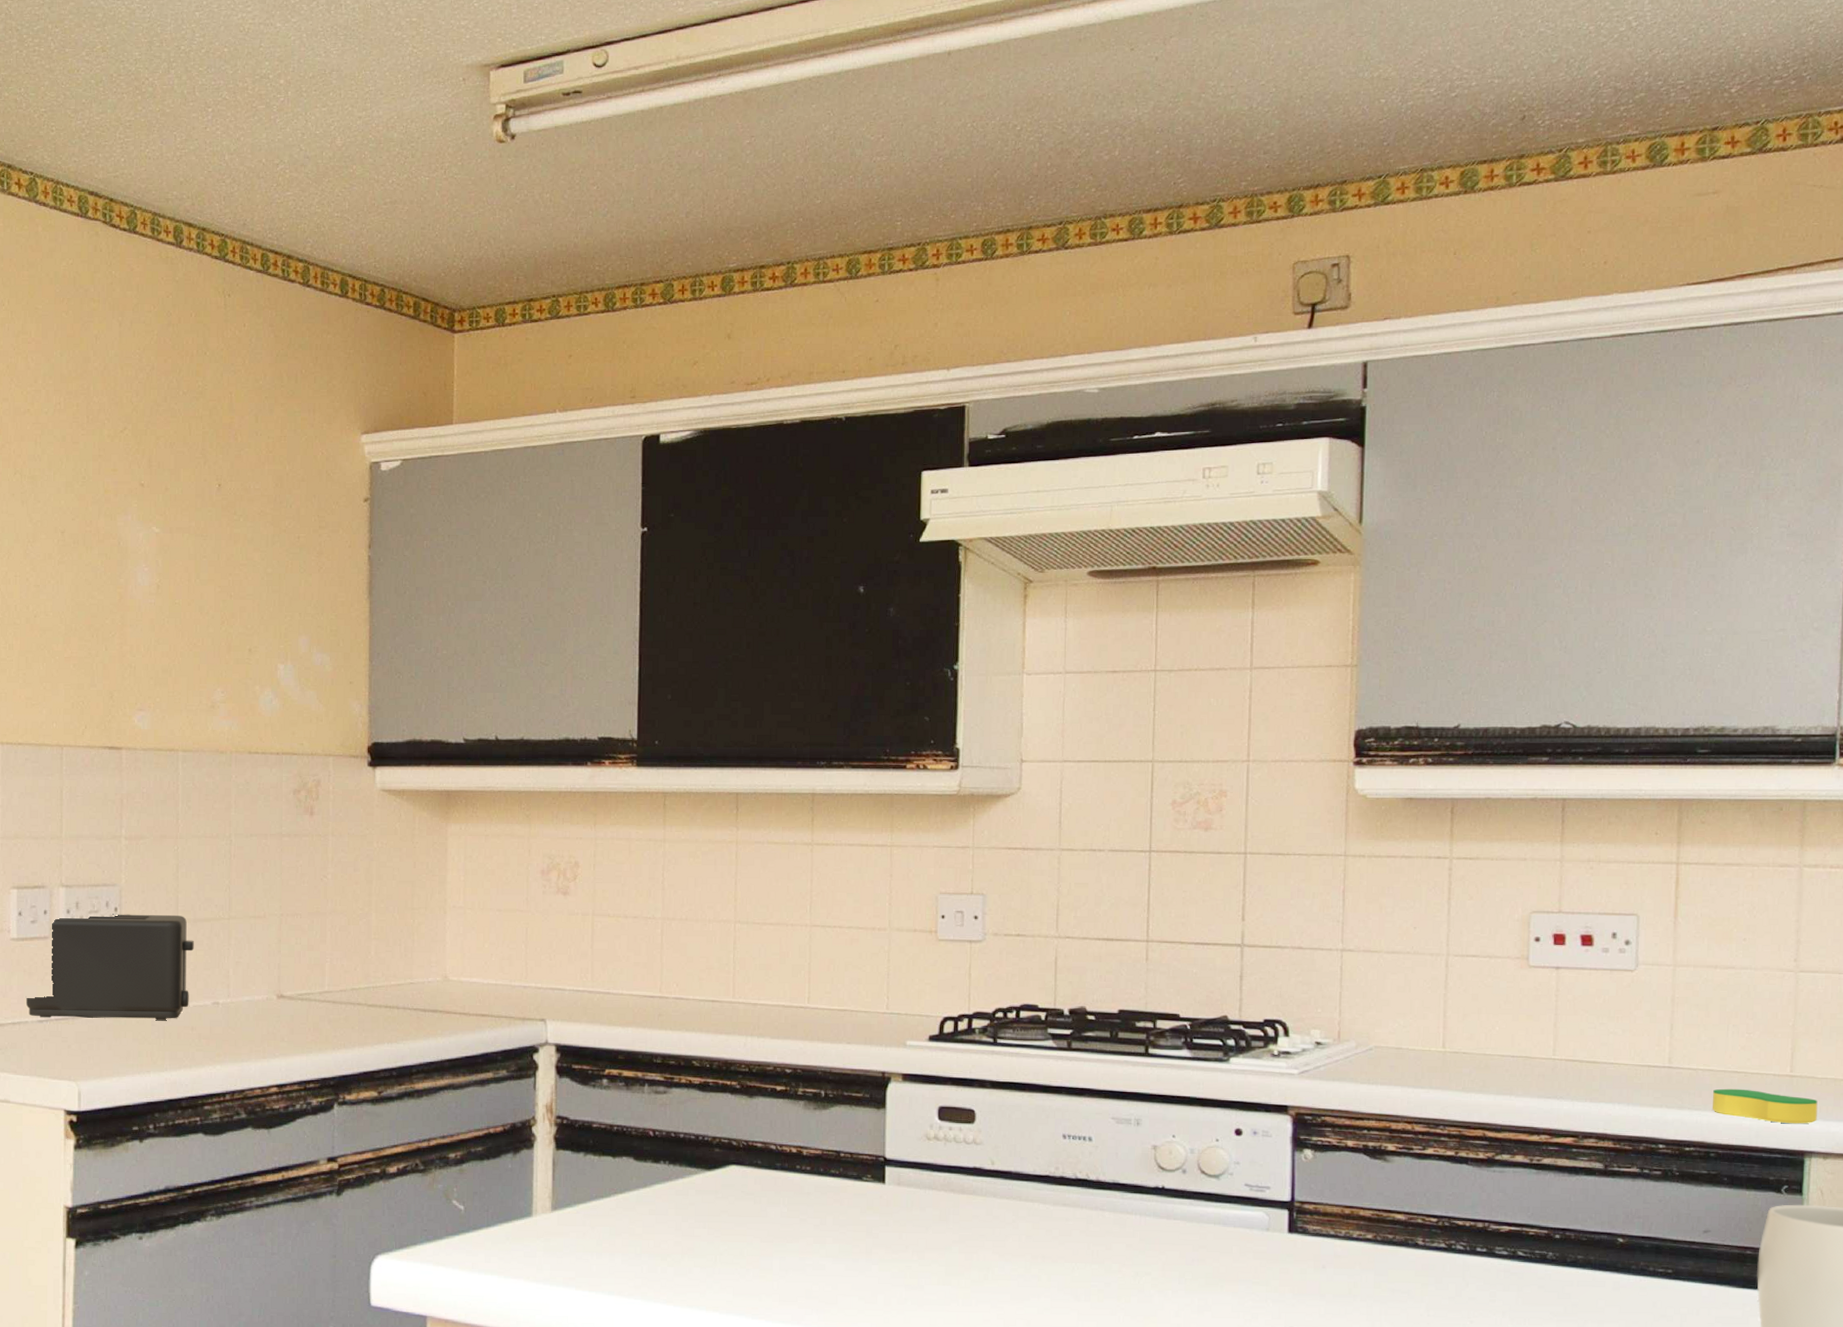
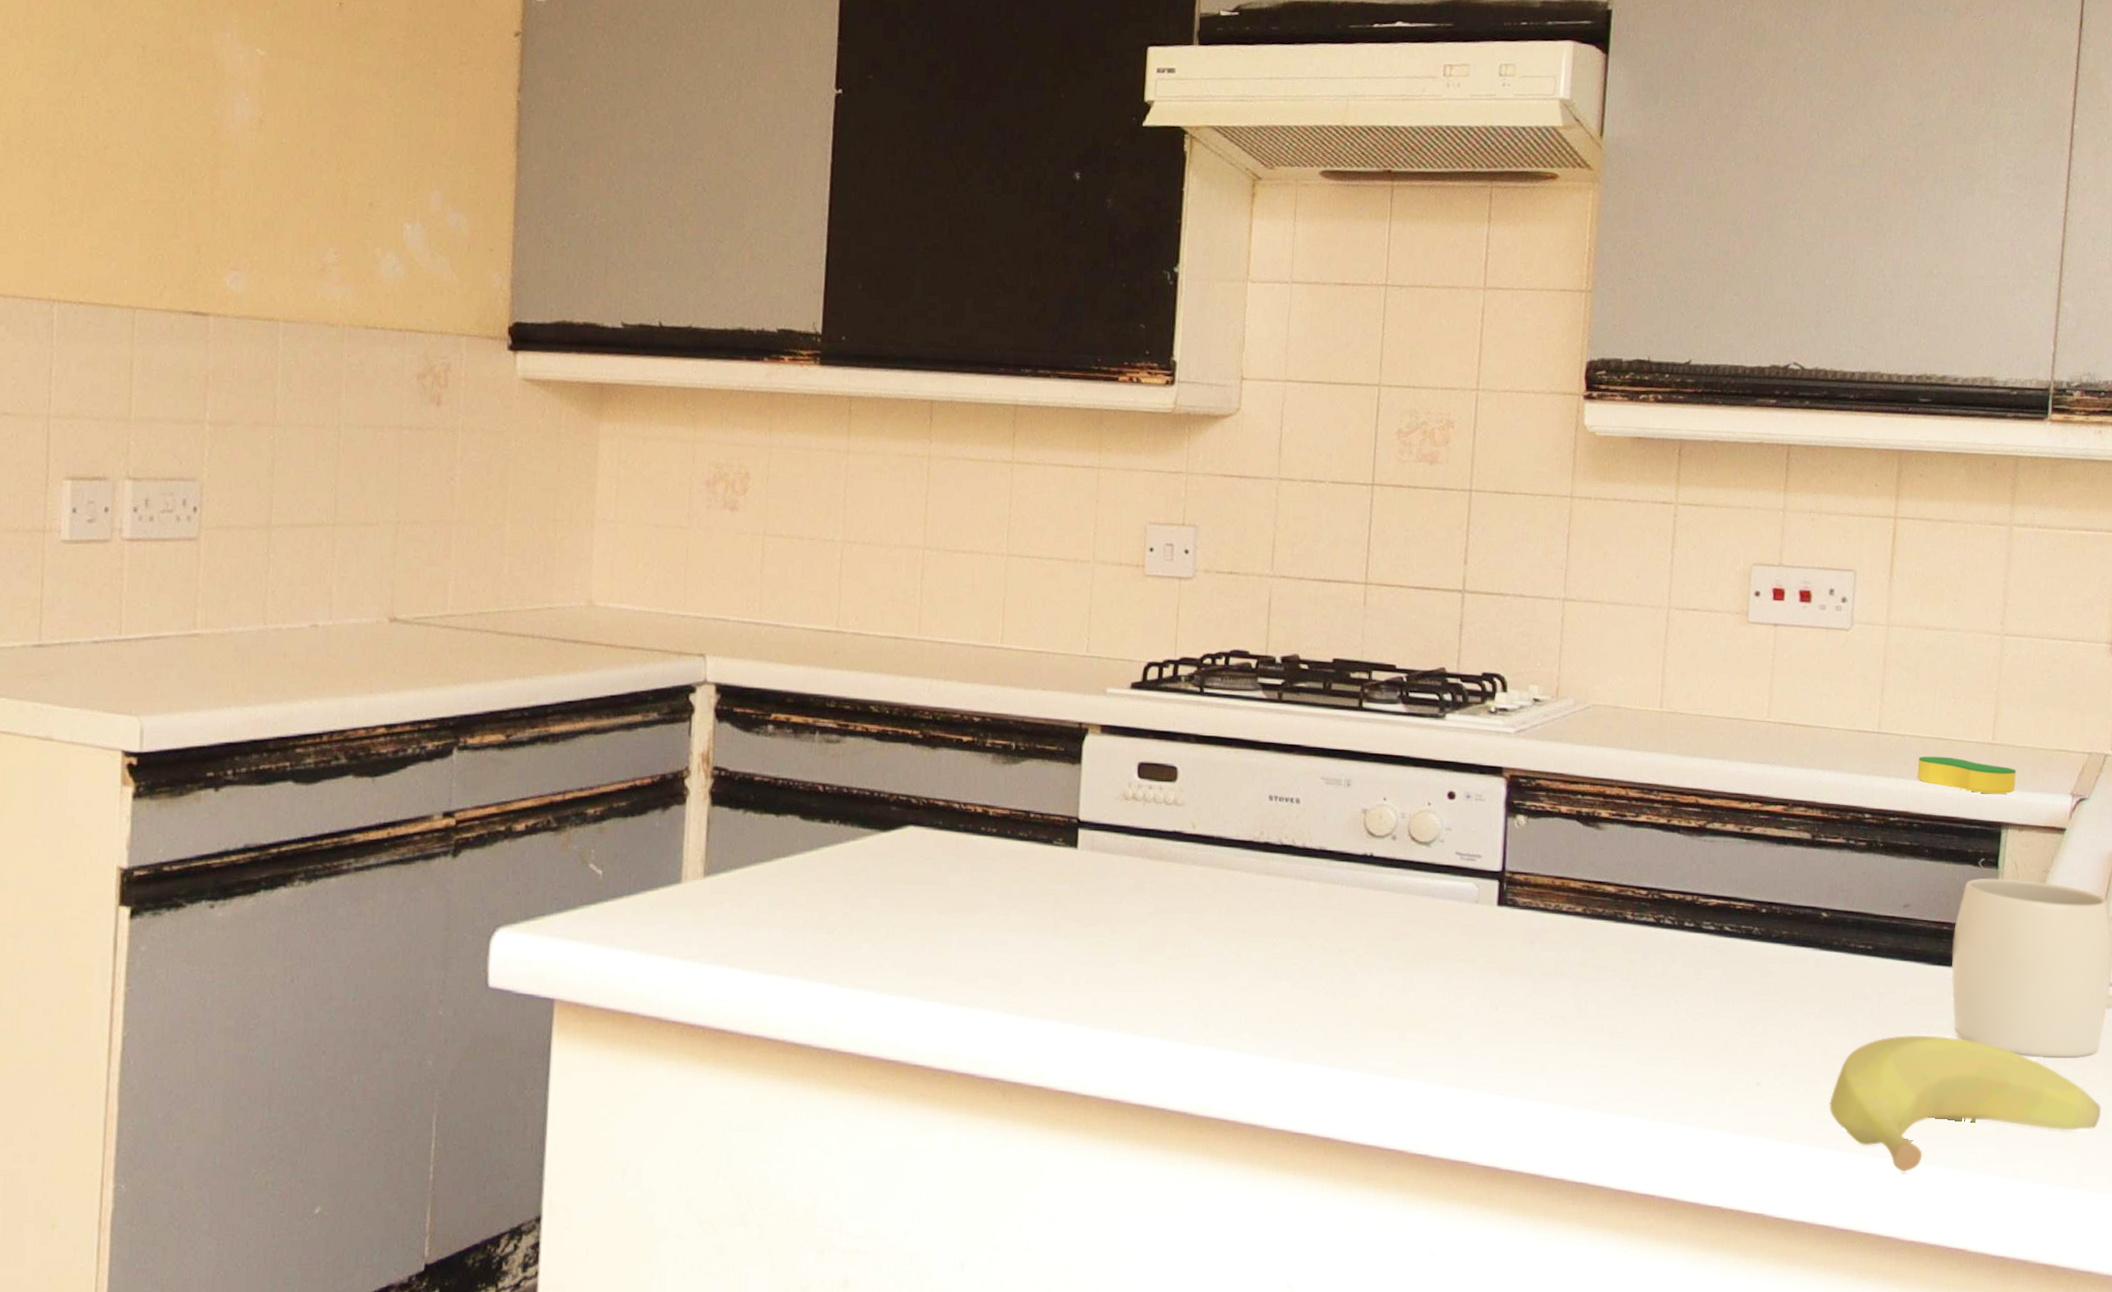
toaster: present [25,914,195,1020] -> none [77,514,291,645]

